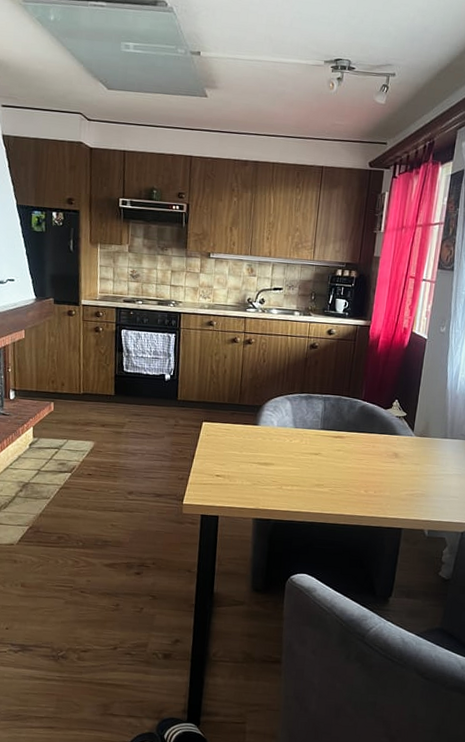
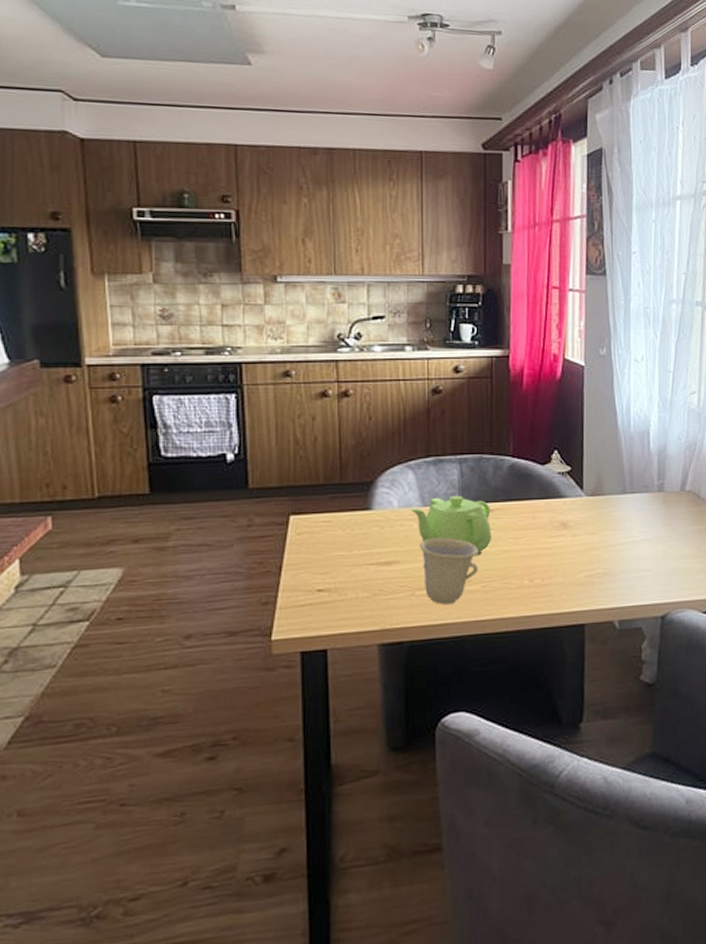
teapot: none [285,422,343,468] -> present [411,495,492,556]
cup: none [288,451,330,499] -> present [418,537,478,605]

